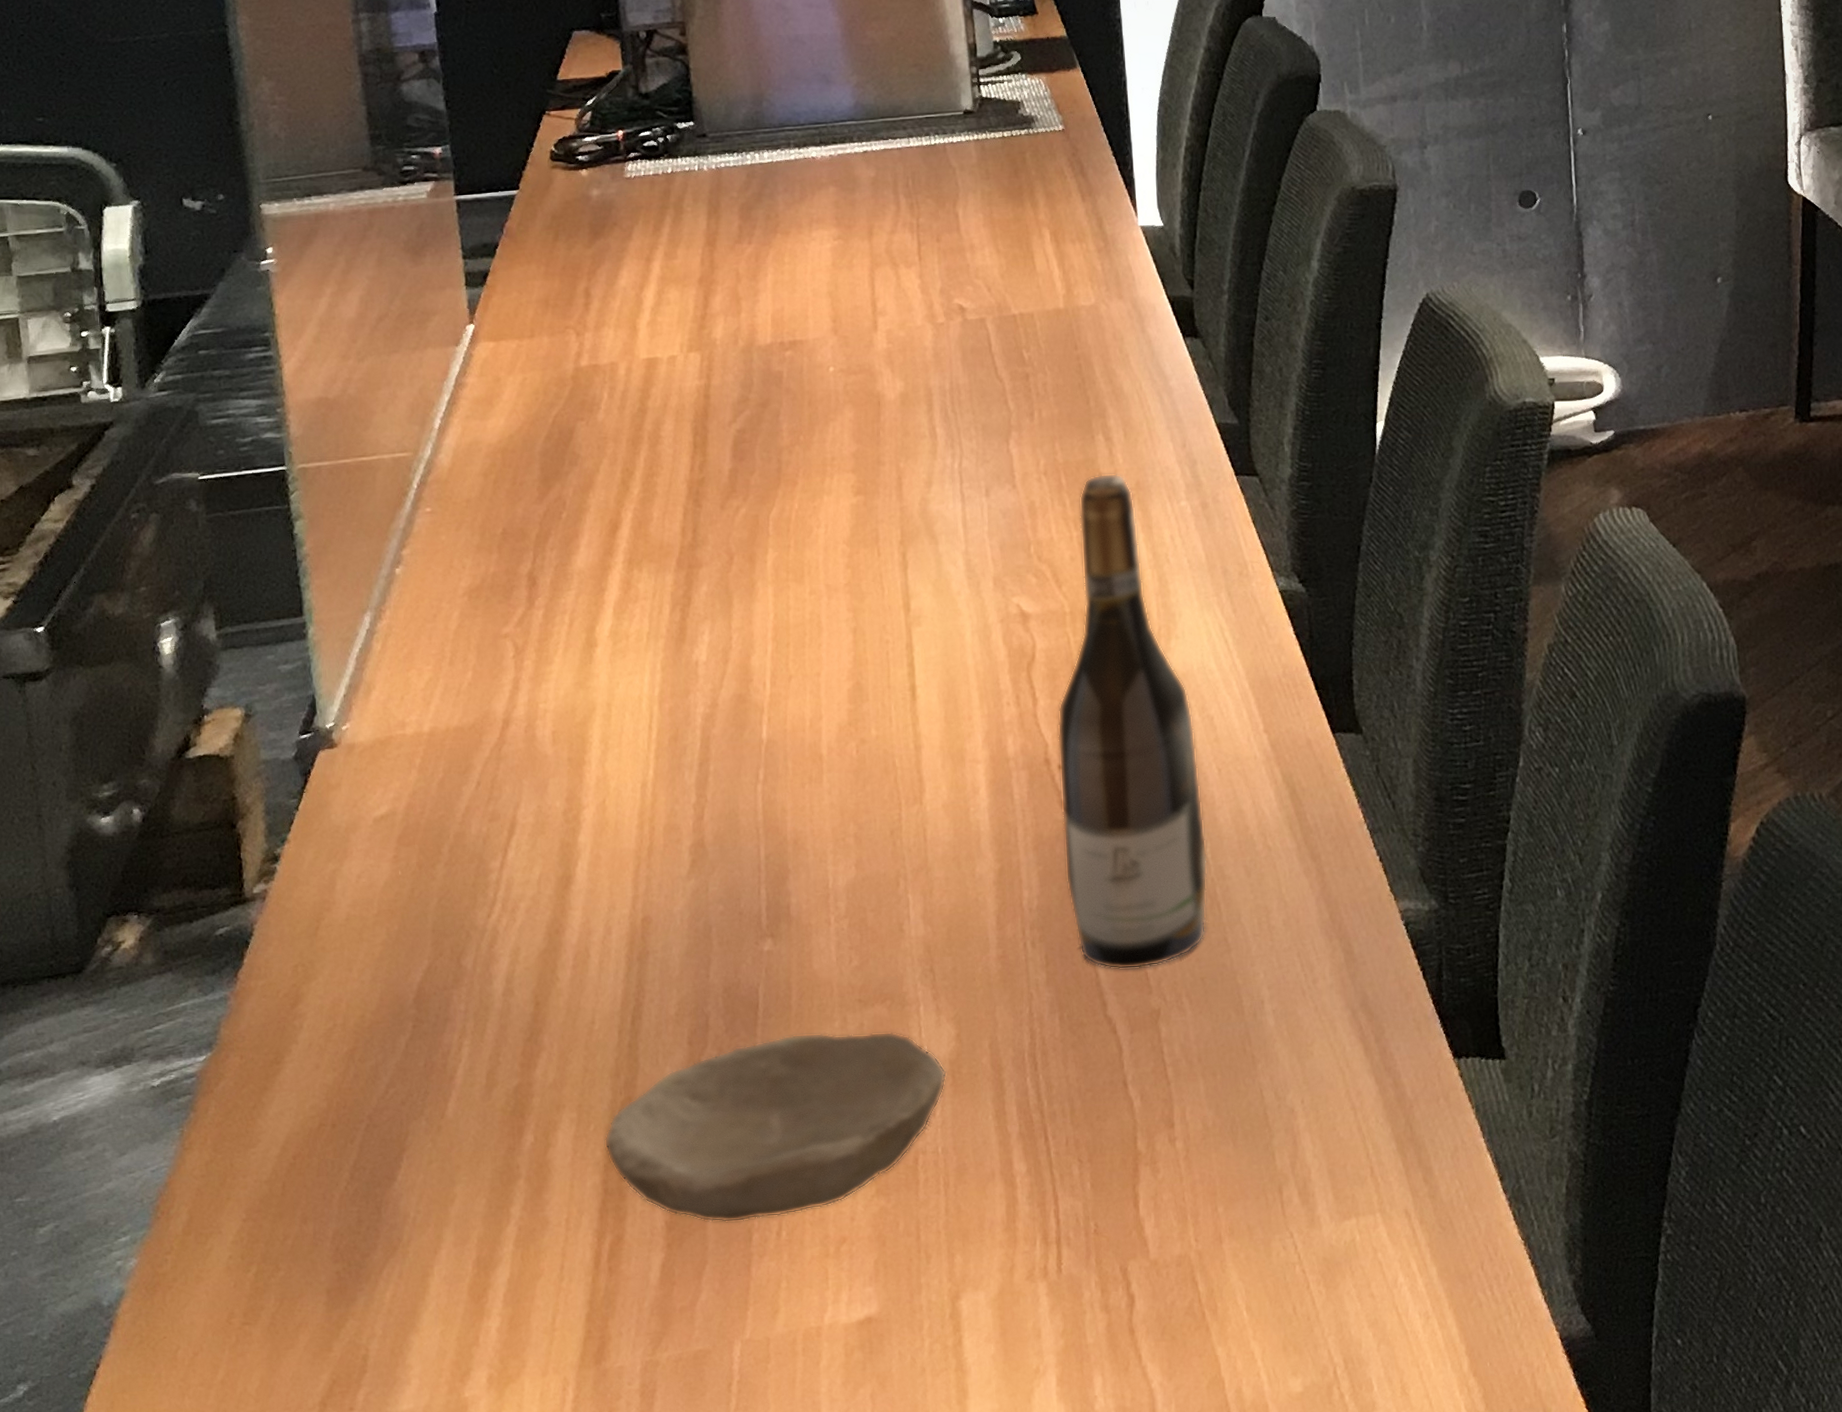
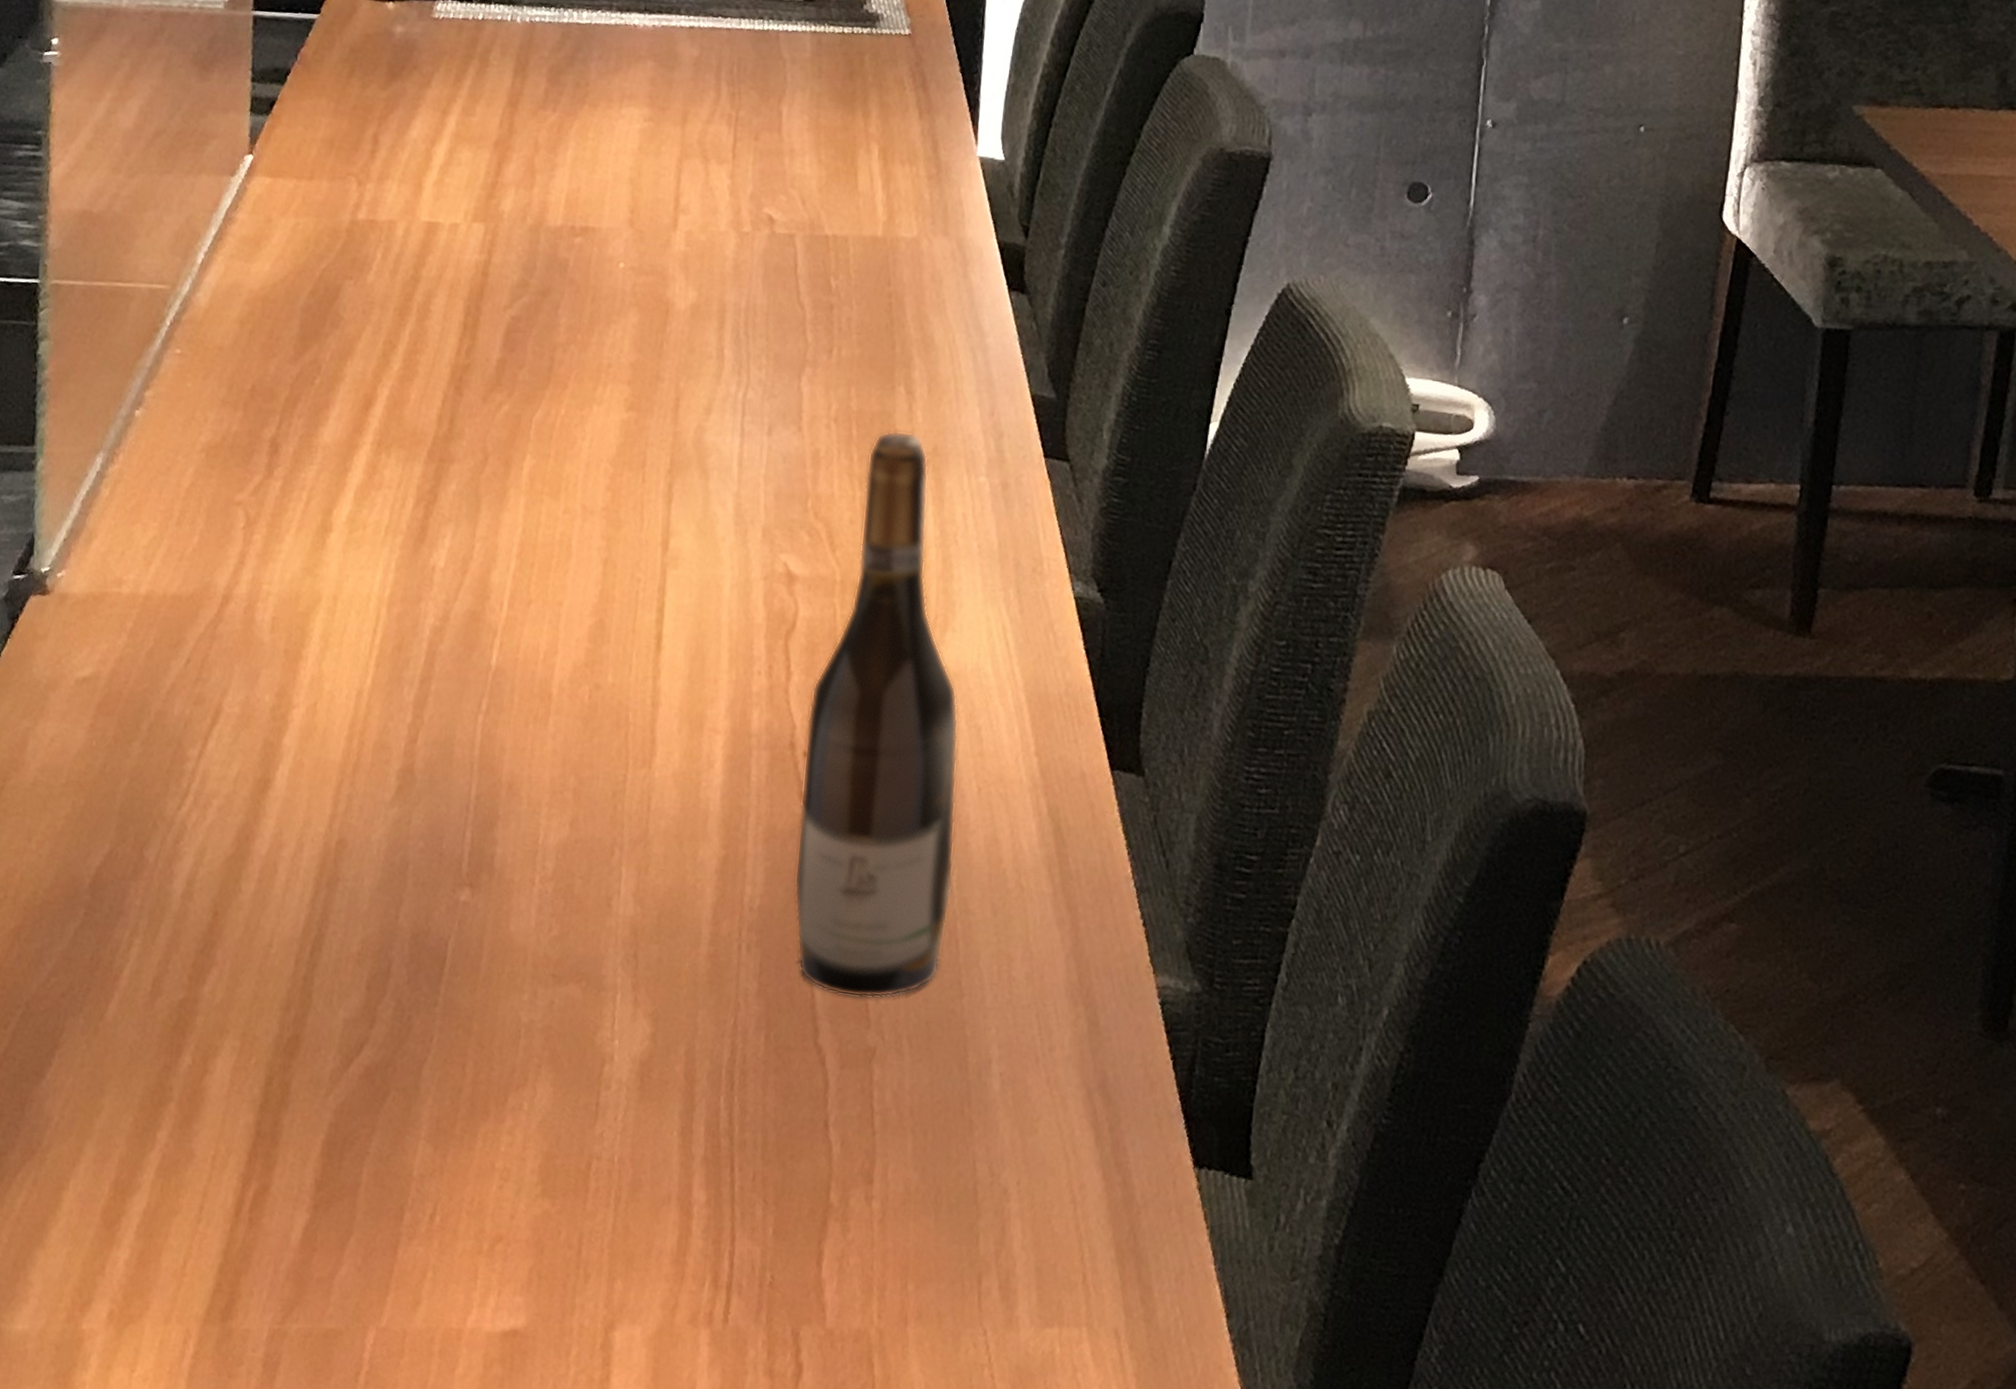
bowl: present [604,1031,948,1223] -> none [263,999,636,1199]

